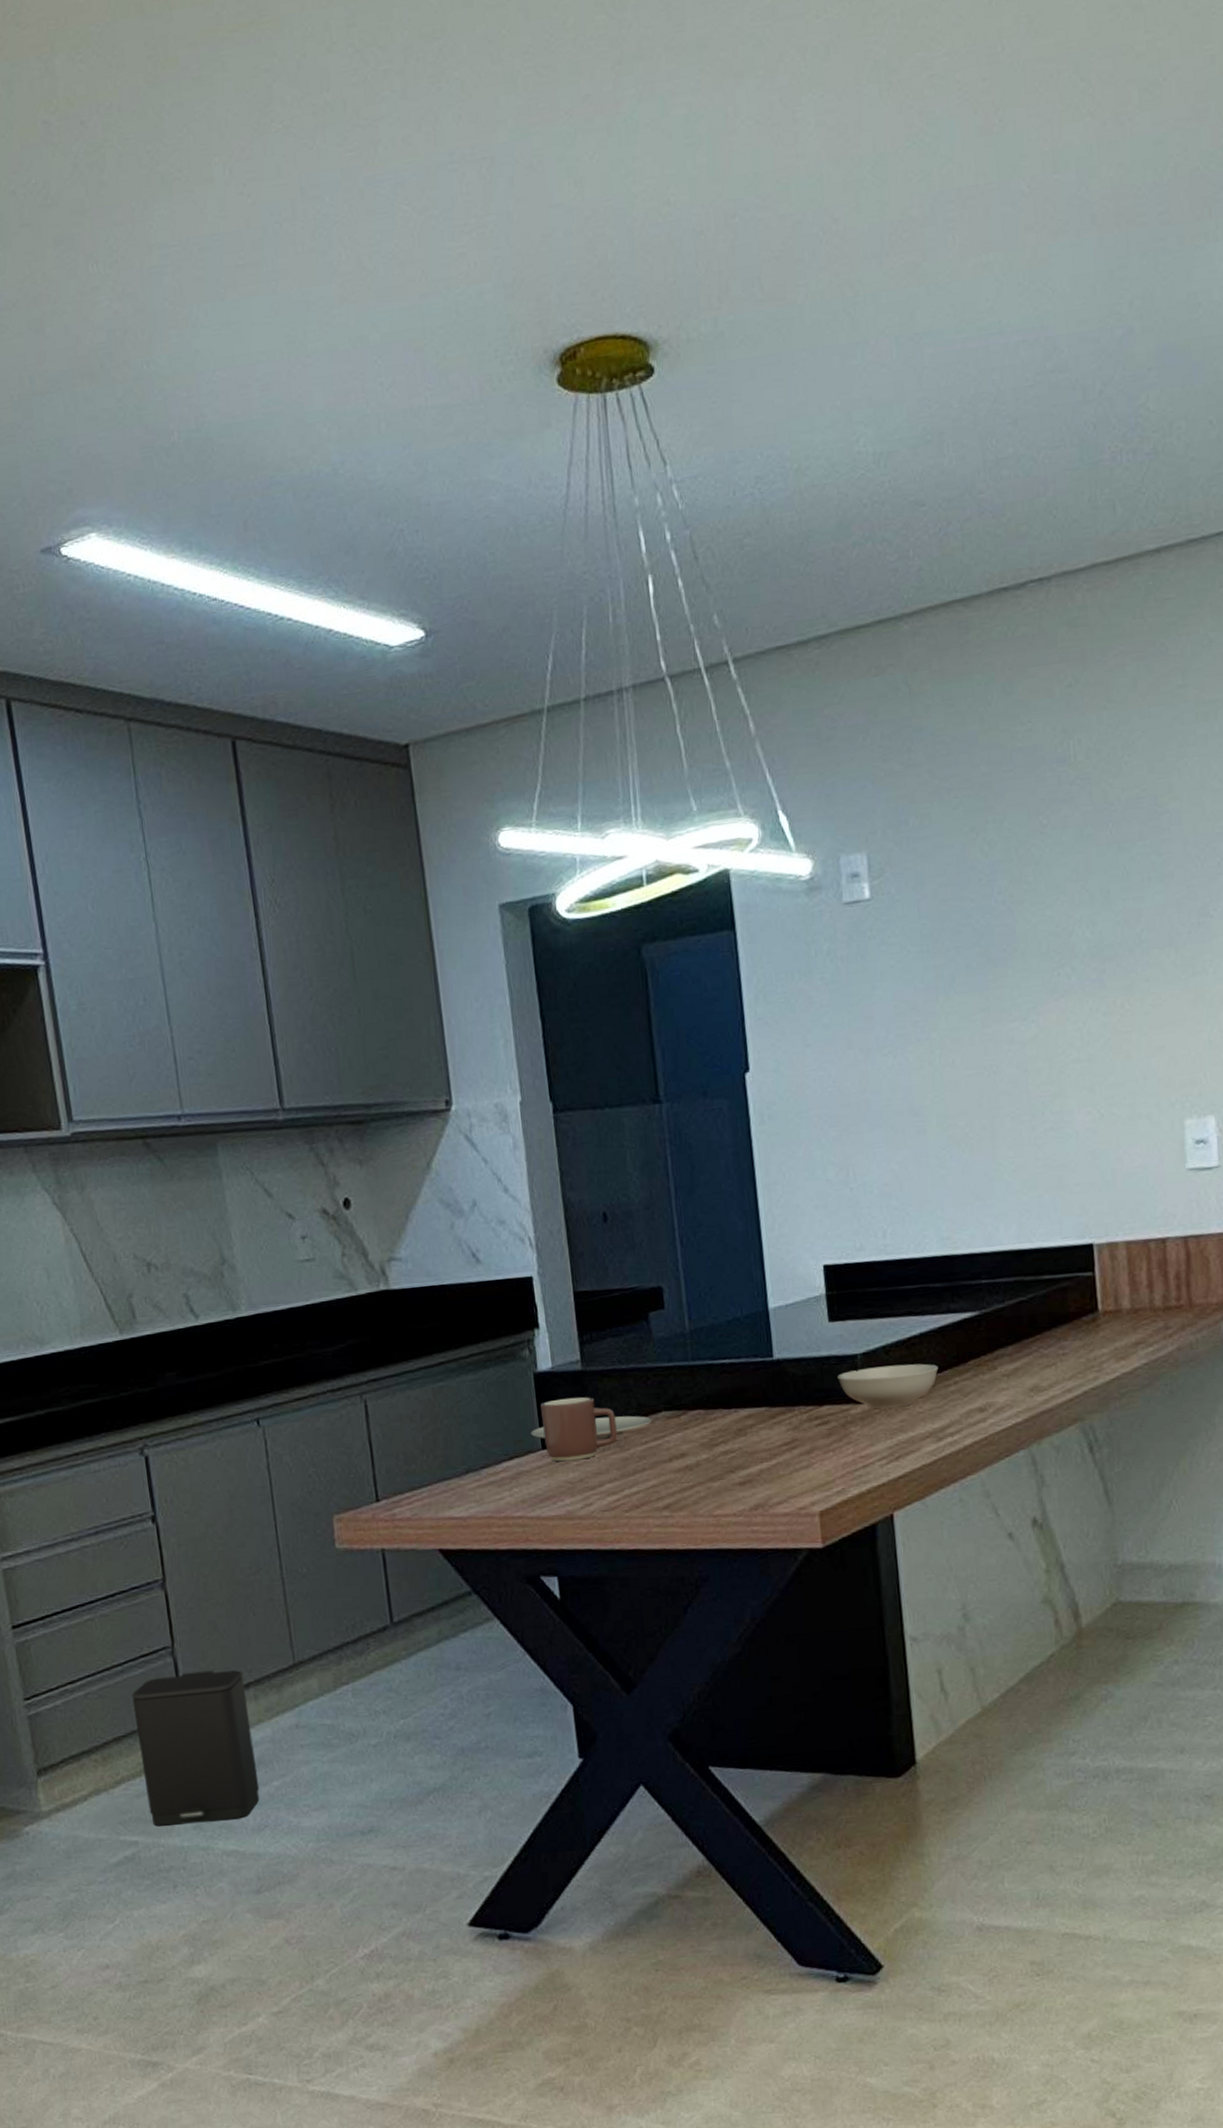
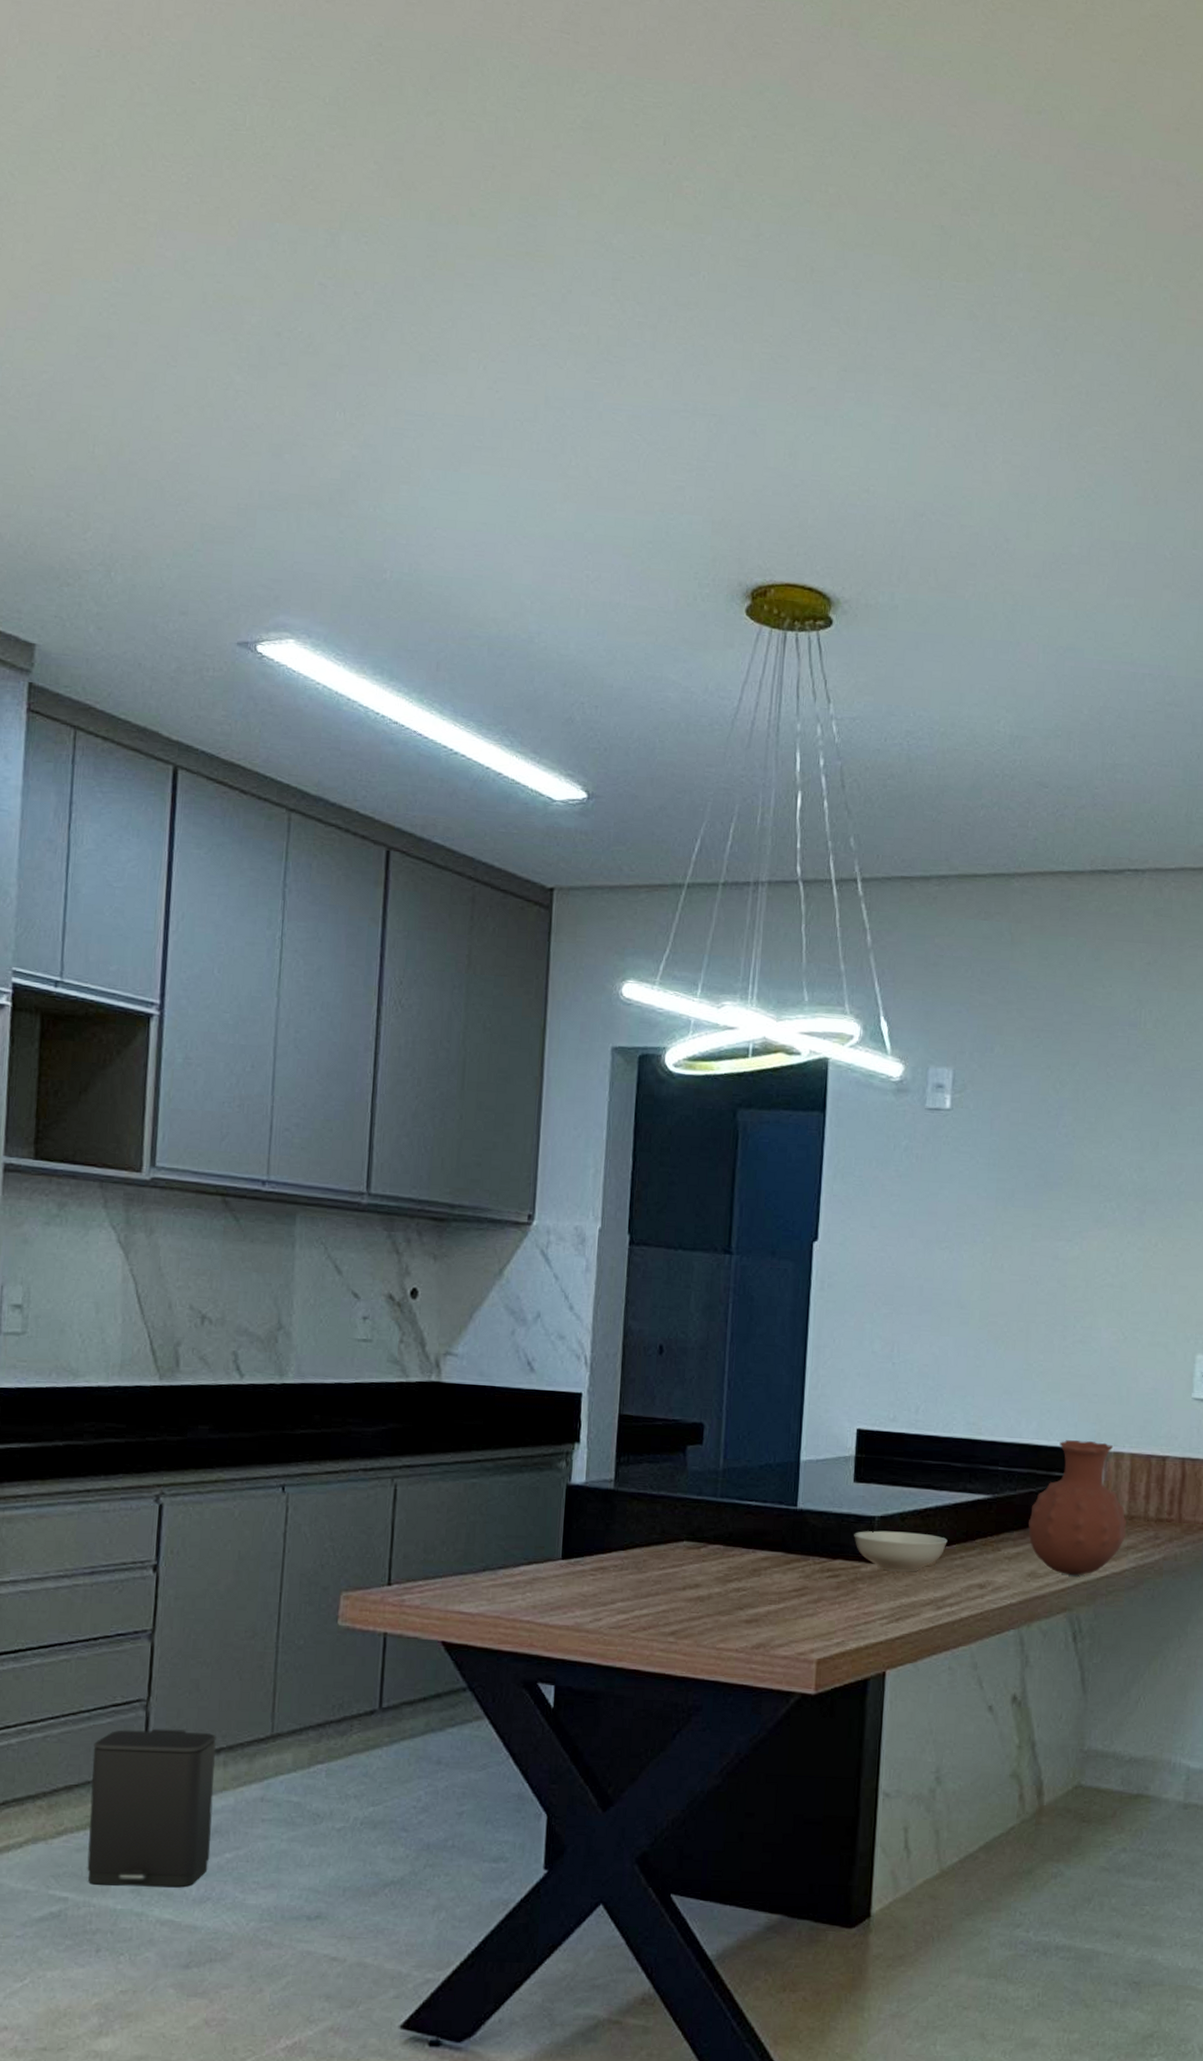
plate: present [531,1415,652,1440] -> none [554,1537,672,1558]
mug: present [540,1396,618,1462] -> none [565,1513,639,1575]
vase: none [1022,1234,1132,1384] -> present [1027,1440,1127,1576]

